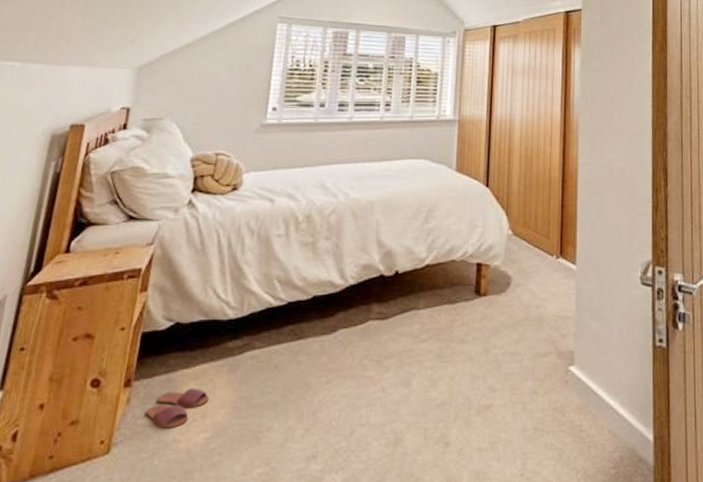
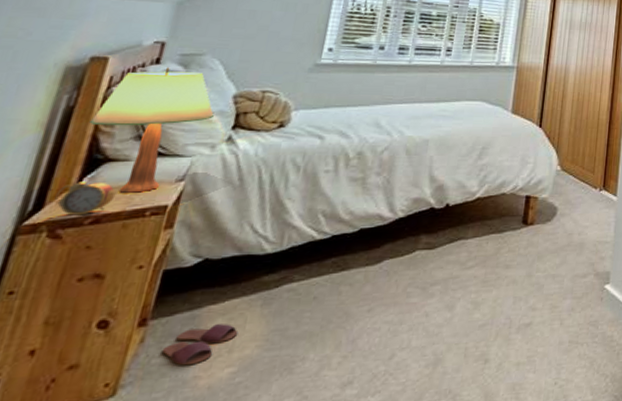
alarm clock: none [50,245,100,277] -> present [55,182,118,216]
table lamp: none [73,132,175,257] -> present [89,67,214,194]

